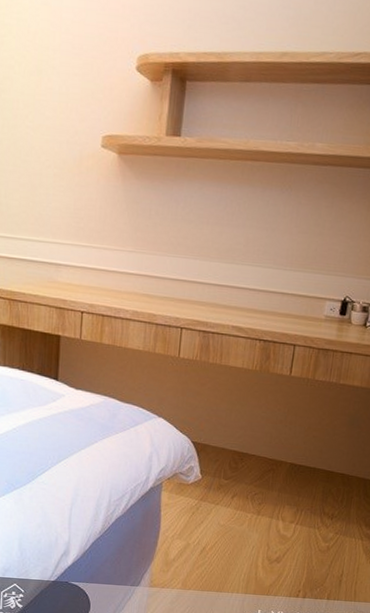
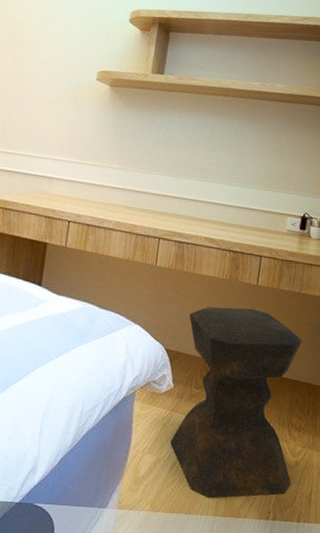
stool: none [199,398,338,579] -> present [169,306,302,499]

